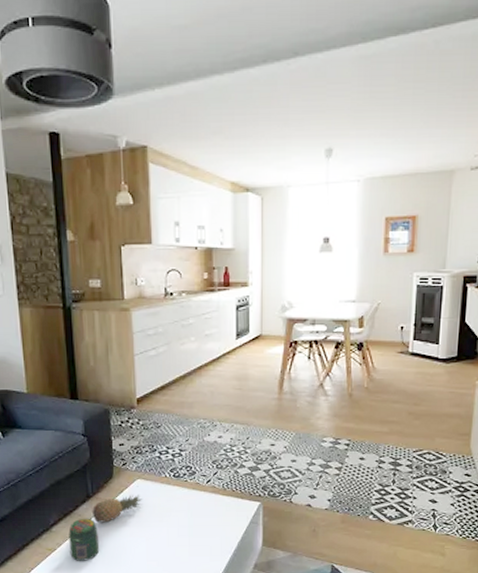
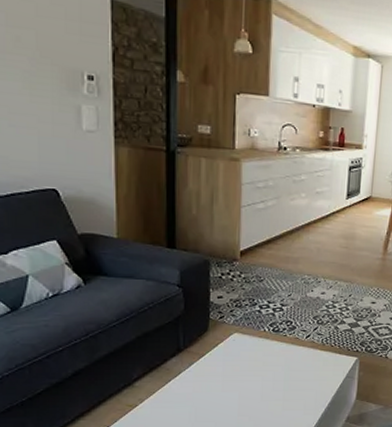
jar: present [68,518,100,561] -> none [153,372,188,417]
fruit: present [91,495,143,523] -> none [181,349,239,377]

